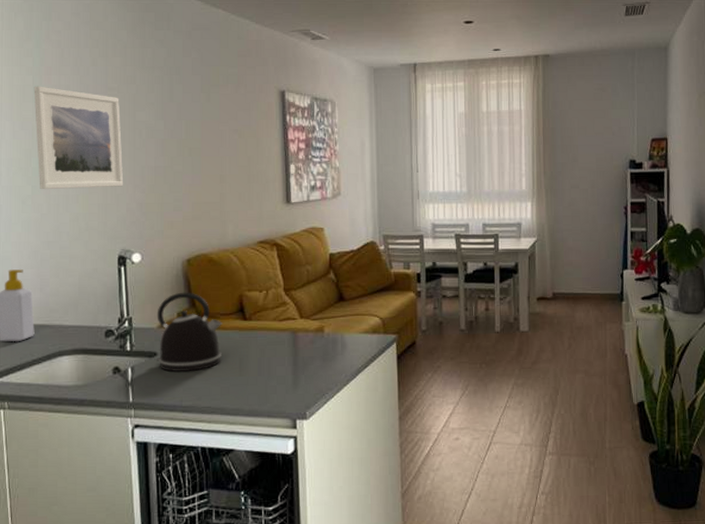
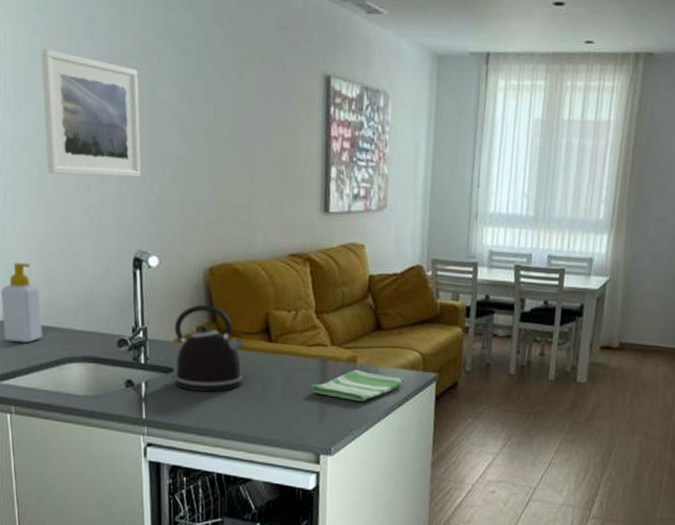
dish towel: none [283,338,368,367] -> present [310,370,405,402]

